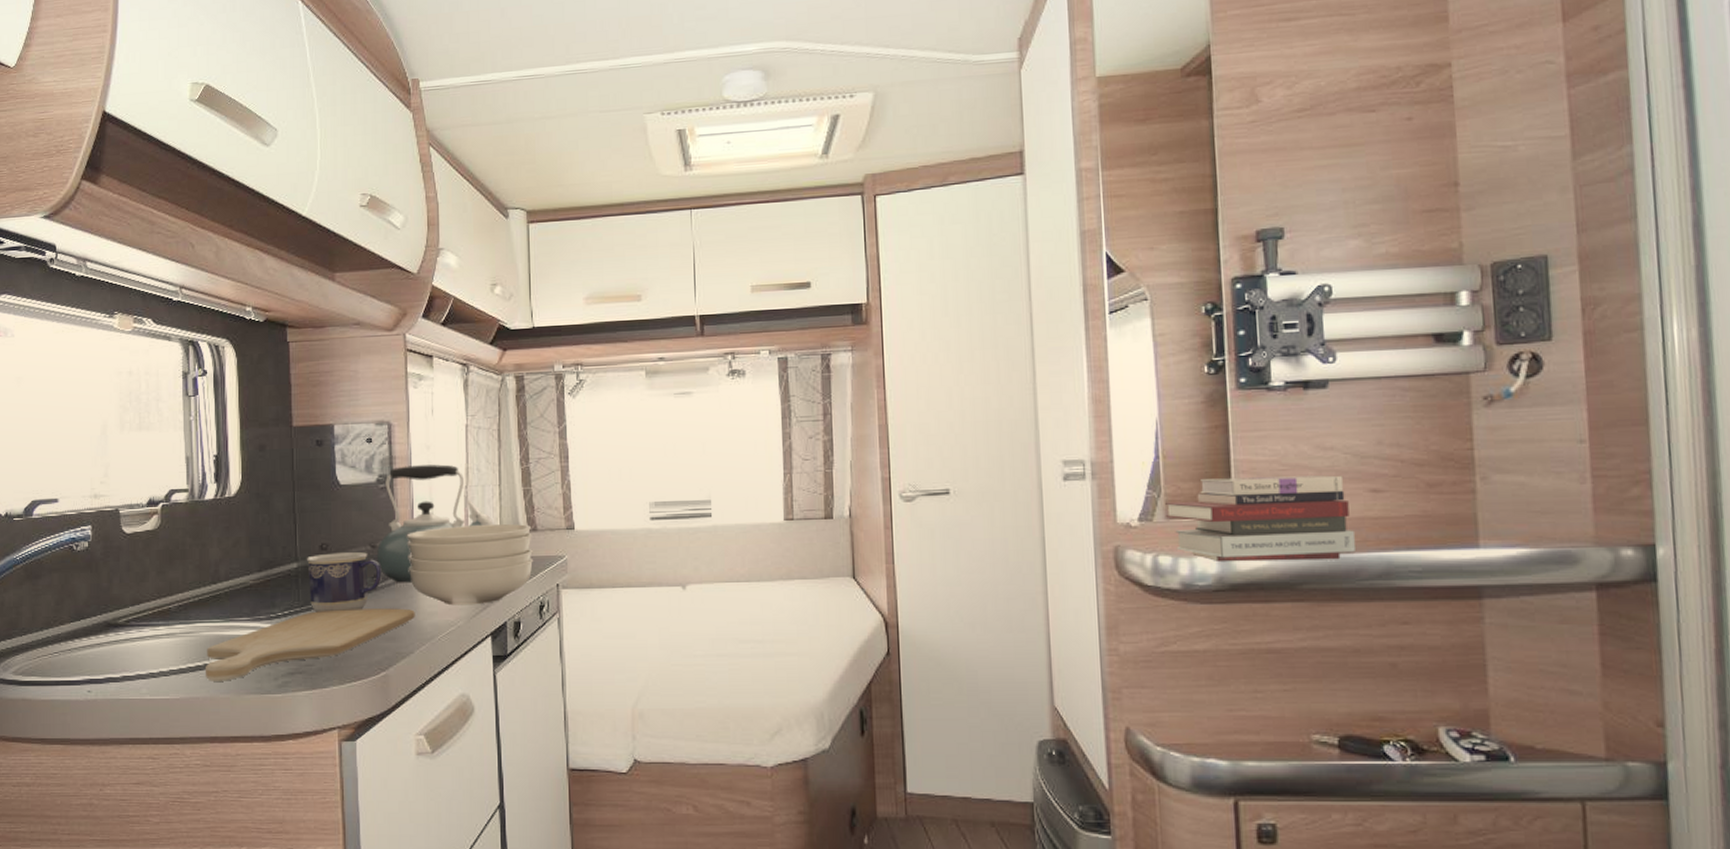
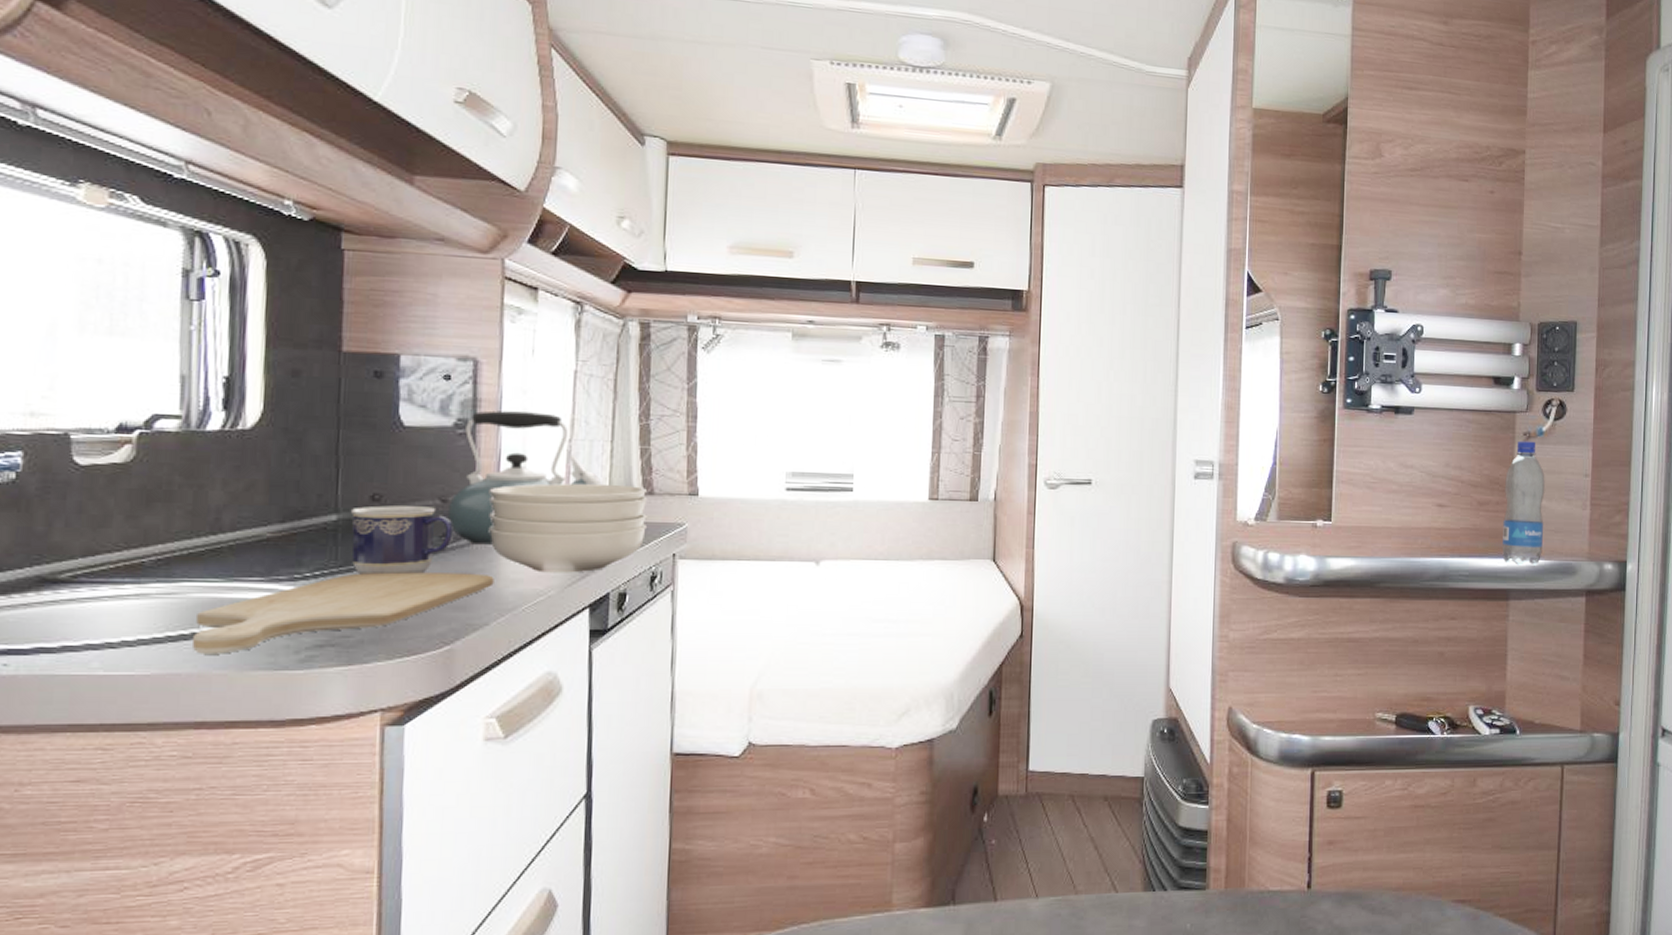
books: present [1165,474,1356,563] -> none [1278,485,1423,563]
bottle: none [1462,405,1526,556] -> present [1502,441,1545,566]

